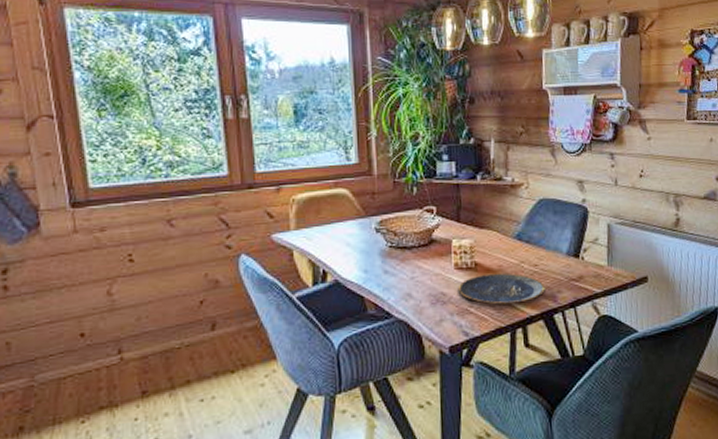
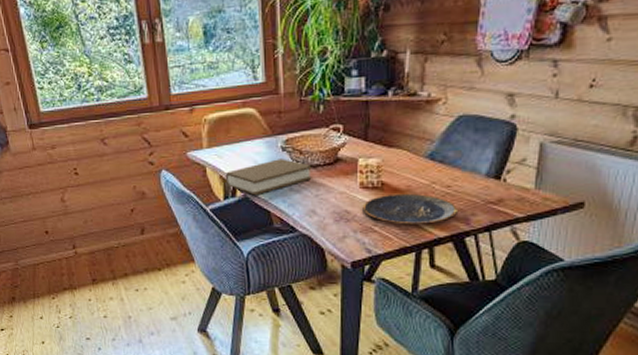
book: none [314,240,407,280] -> present [225,159,312,196]

